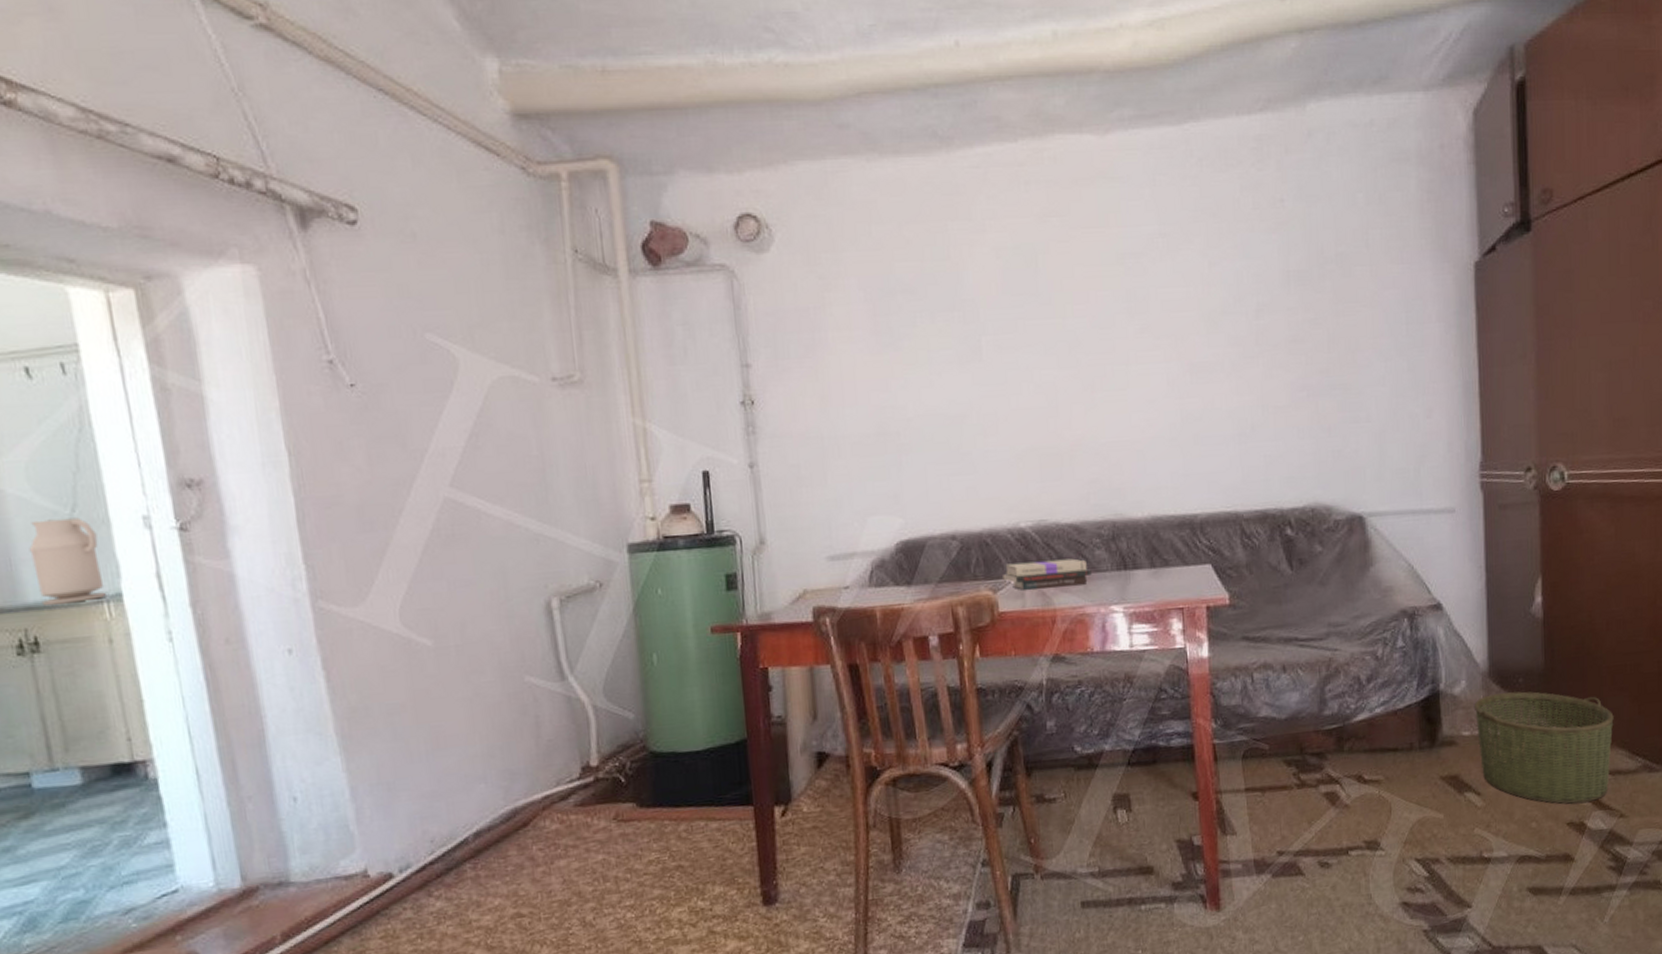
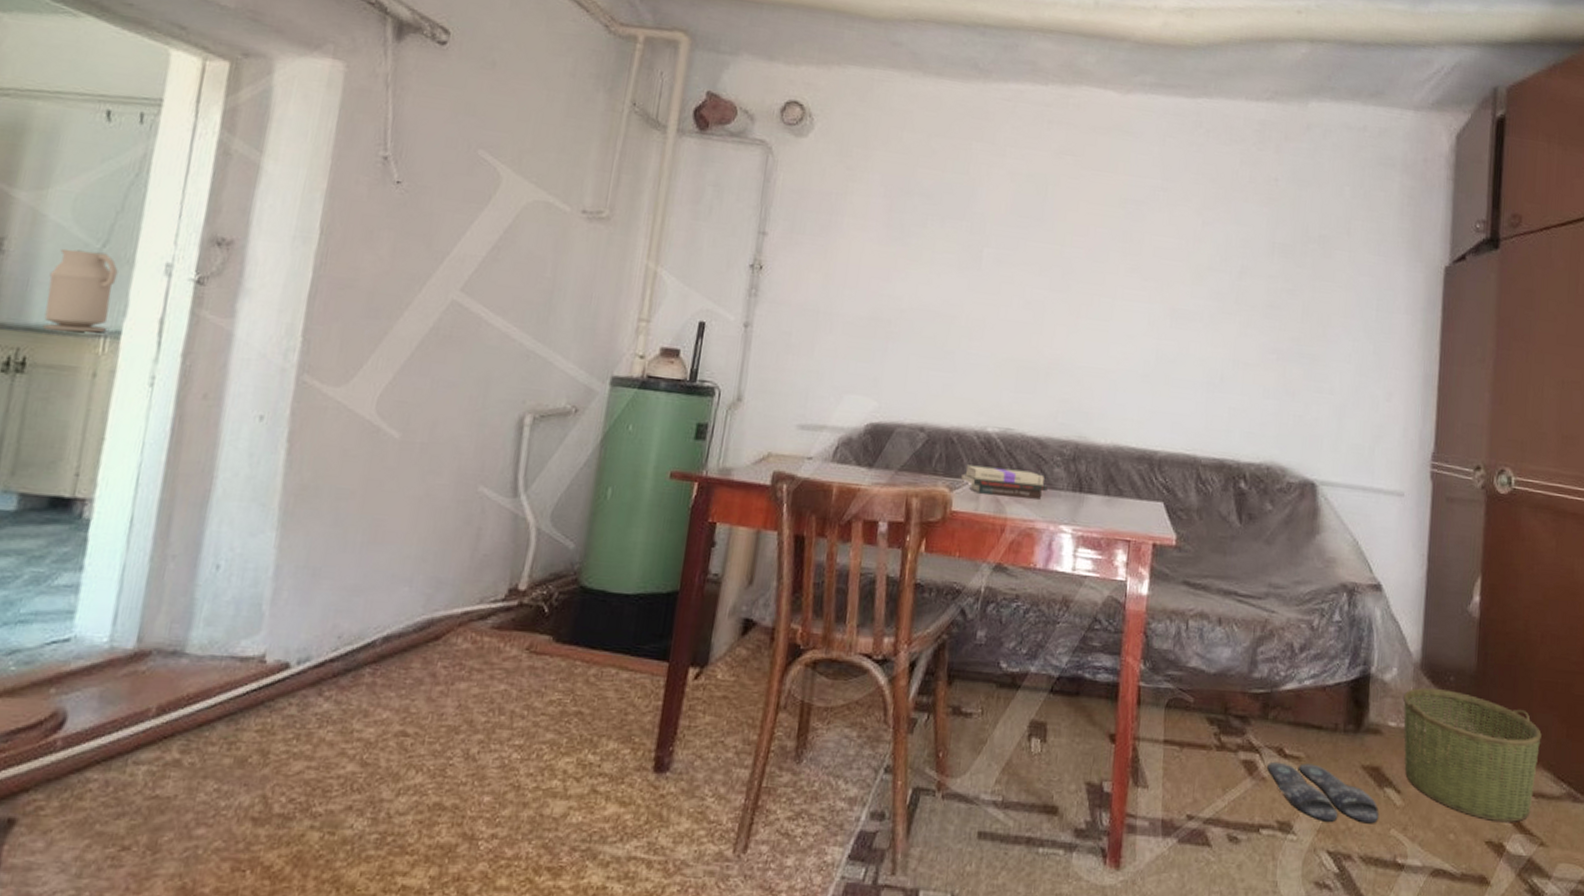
slippers: none [1349,784,1462,834] -> present [1267,761,1379,824]

